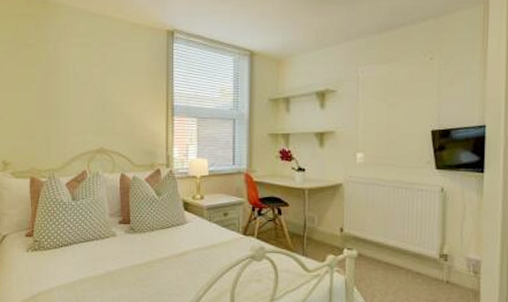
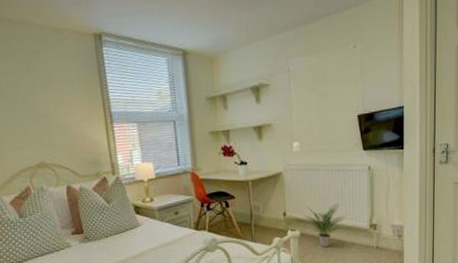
potted plant: none [364,223,411,274] -> present [304,202,345,248]

